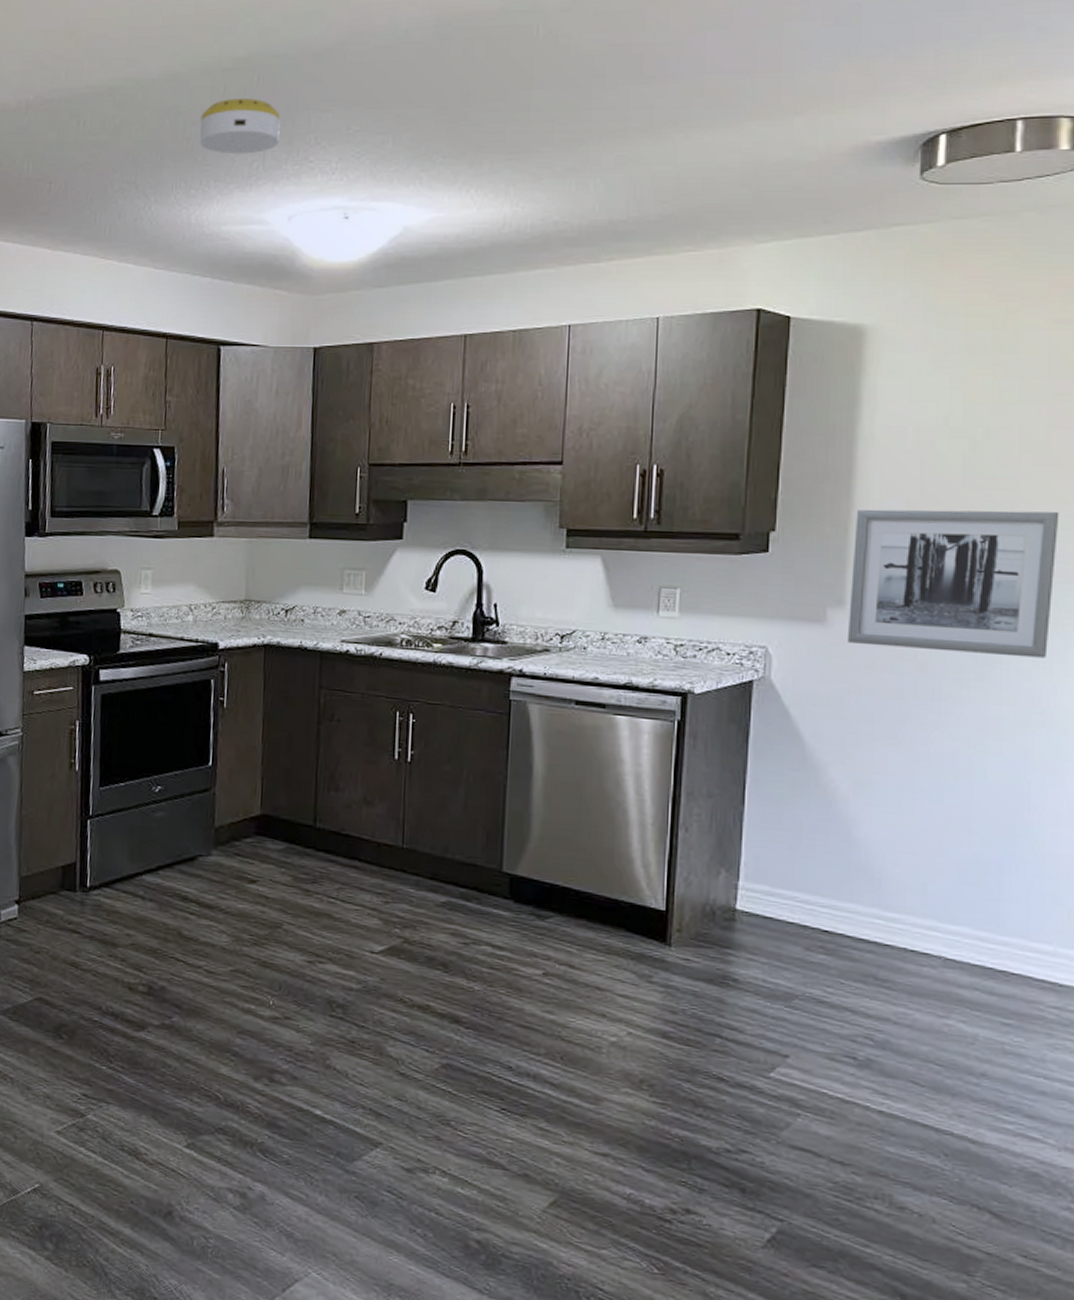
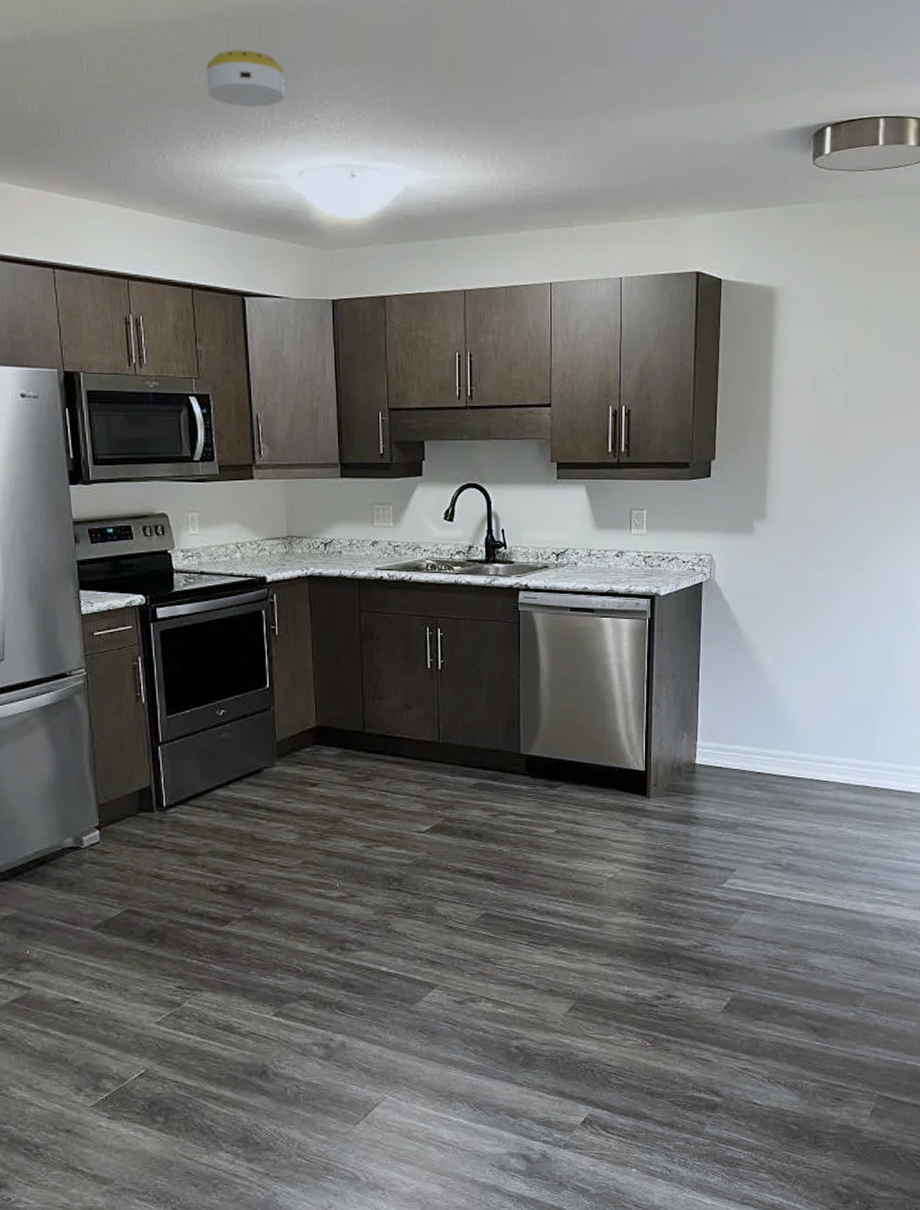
wall art: present [846,509,1060,658] -> none [768,439,910,552]

